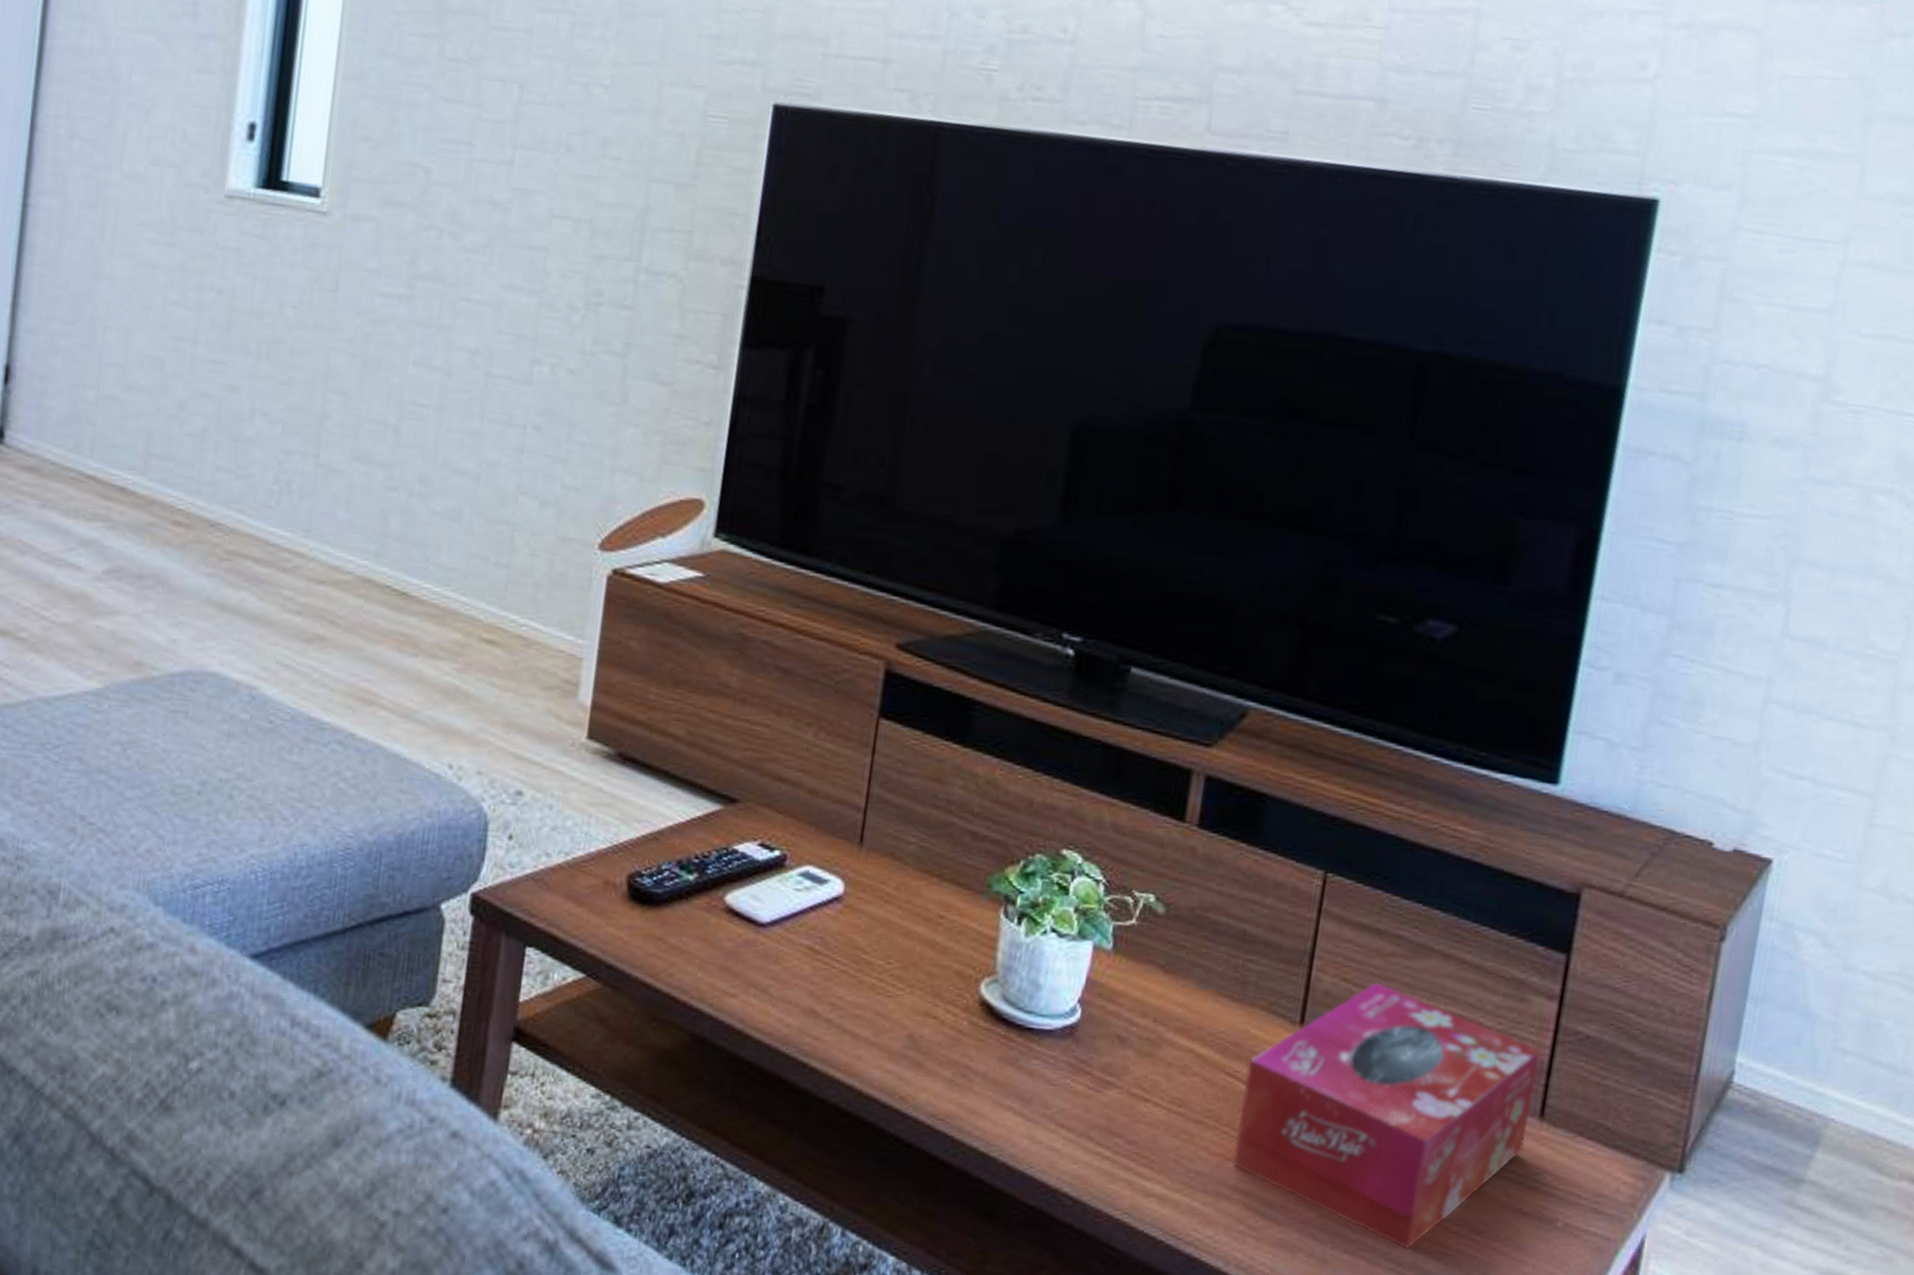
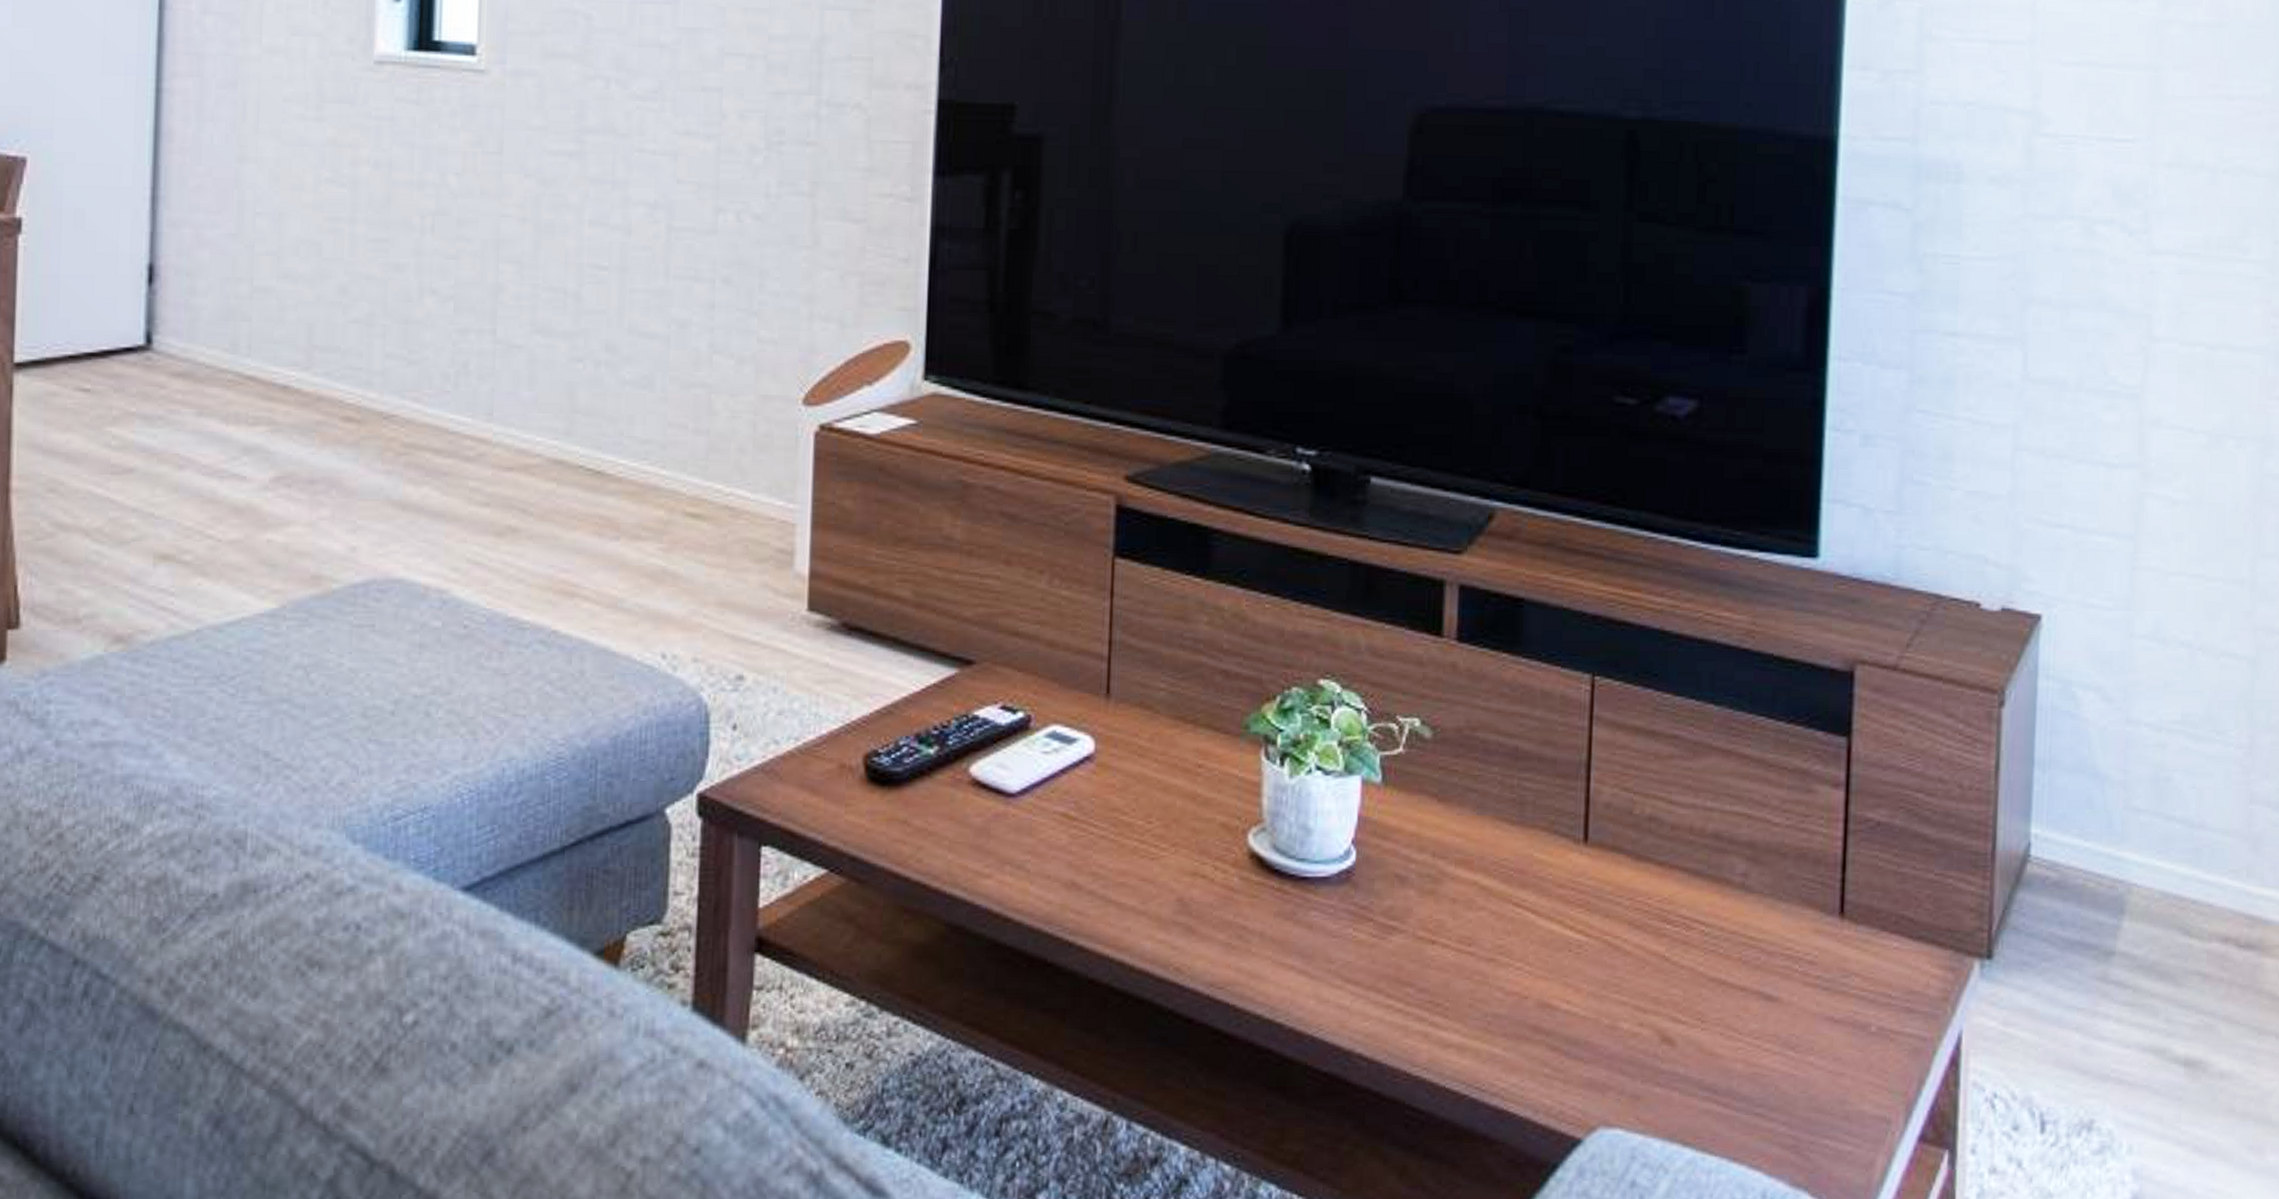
tissue box: present [1231,981,1541,1250] -> none [1529,787,1833,1075]

